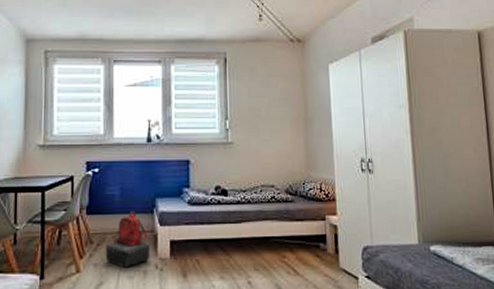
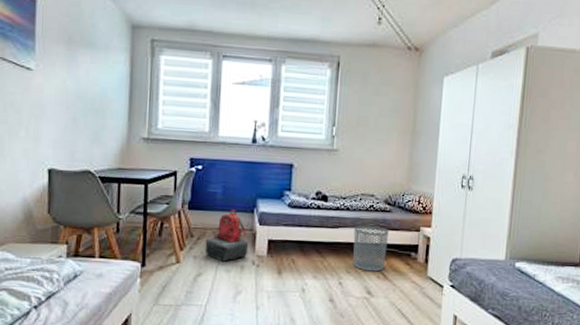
waste bin: none [257,217,294,267] -> present [353,225,388,272]

